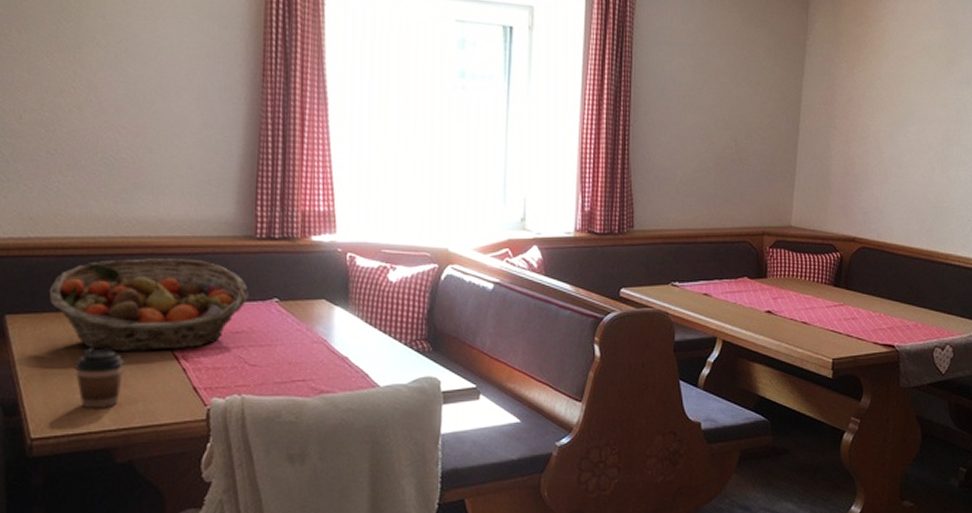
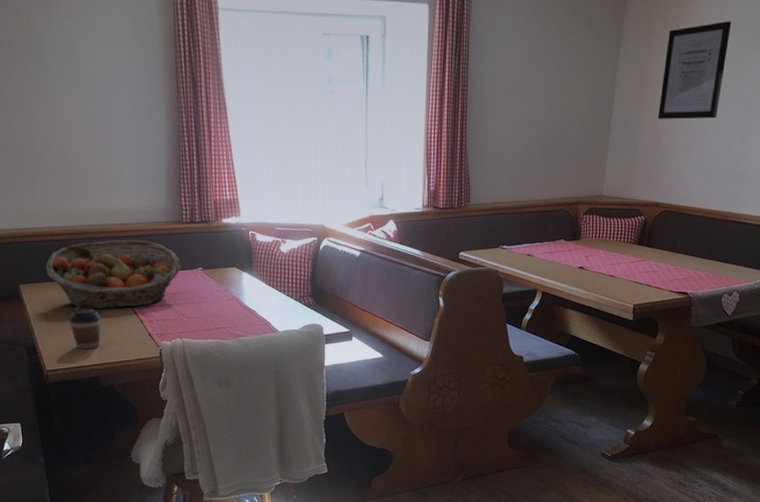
wall art: none [849,42,923,146] -> present [657,21,732,119]

